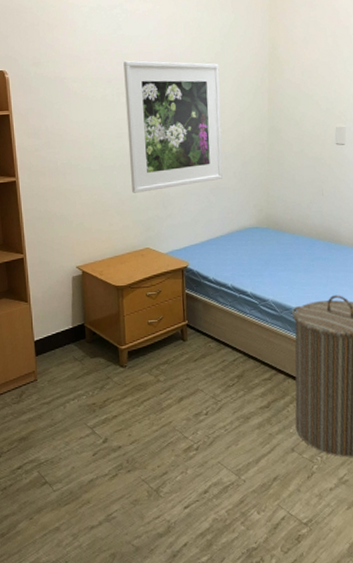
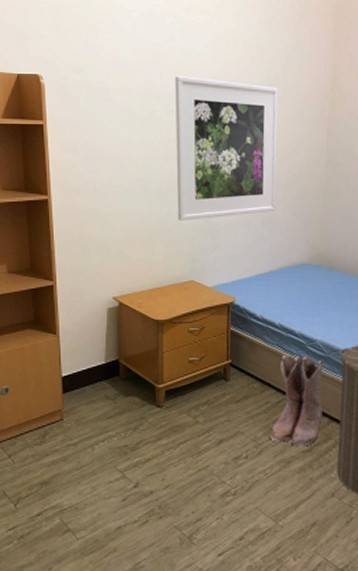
boots: none [227,315,278,403] -> present [269,355,325,447]

